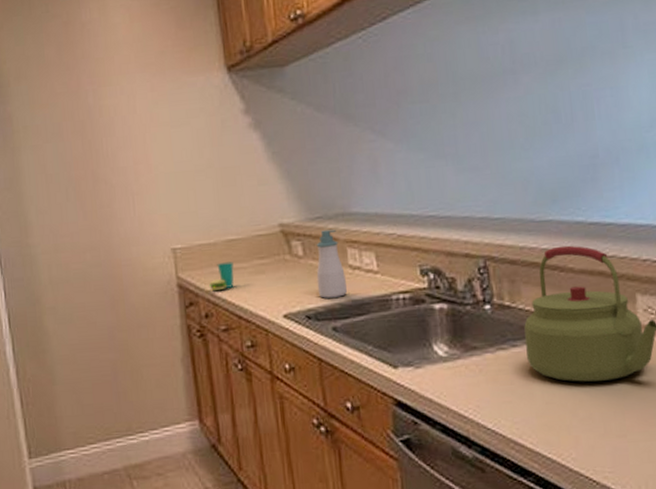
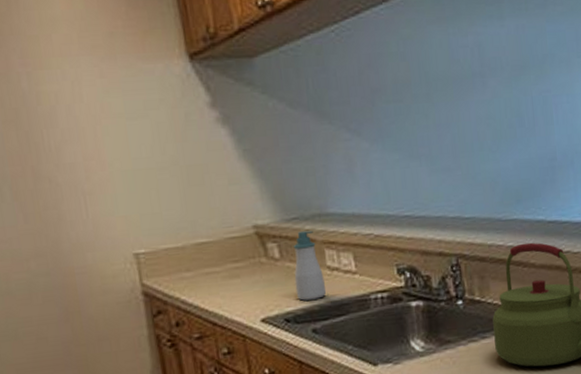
cup: present [209,262,234,290] -> none [179,266,207,297]

